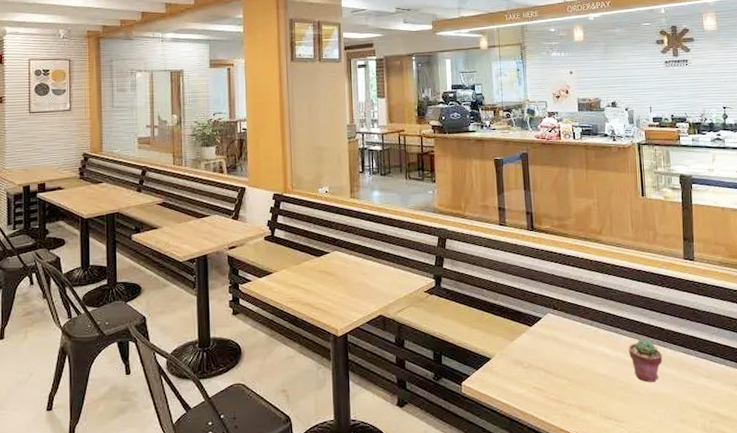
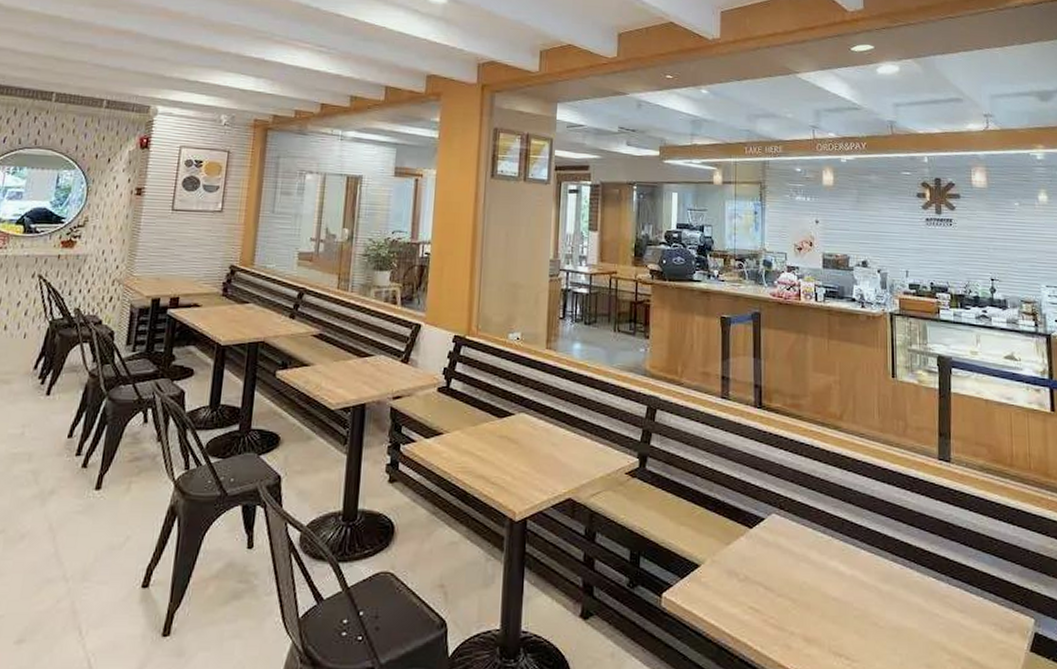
potted succulent: present [629,338,663,382] -> none [868,555,908,612]

